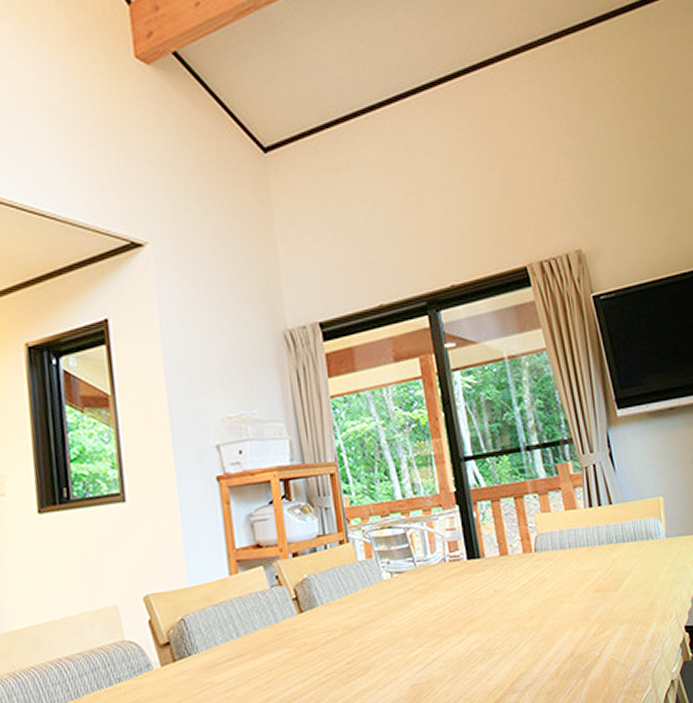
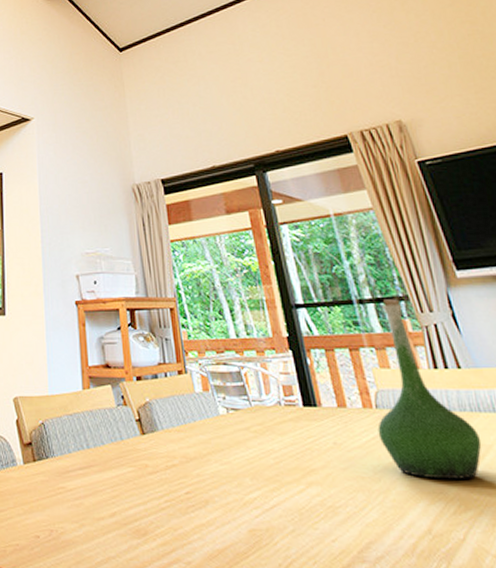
vase: none [535,443,622,609] -> present [377,299,482,480]

